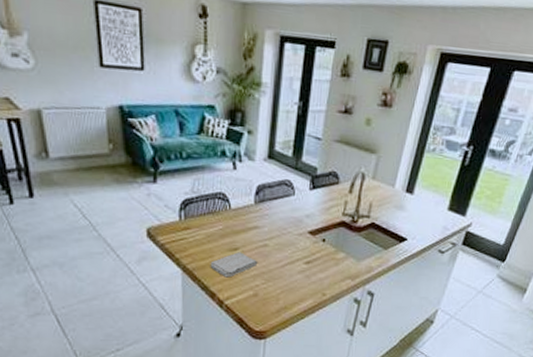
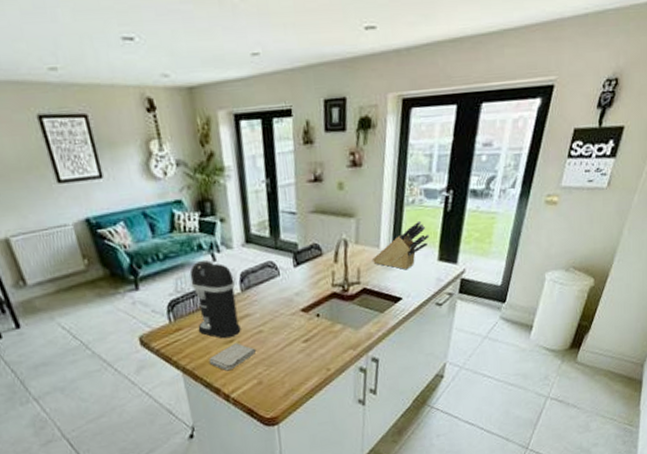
coffee maker: none [206,167,250,246] -> present [189,260,241,339]
knife block: none [386,168,444,213] -> present [373,220,430,270]

